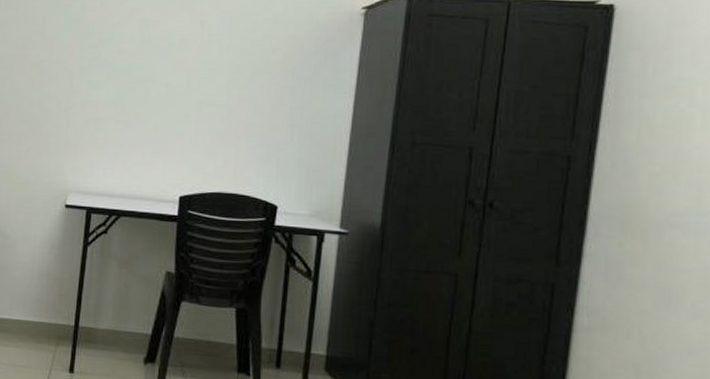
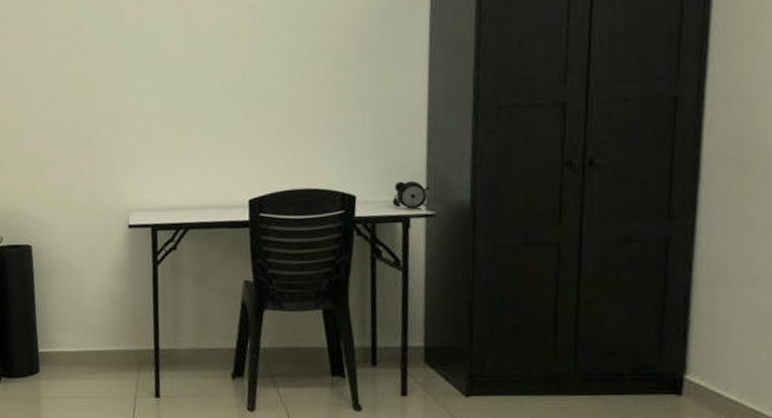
alarm clock: none [310,198,345,226] -> present [392,180,429,210]

